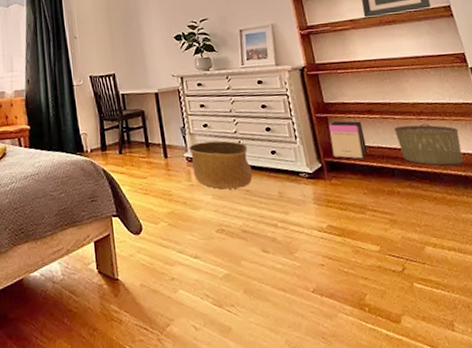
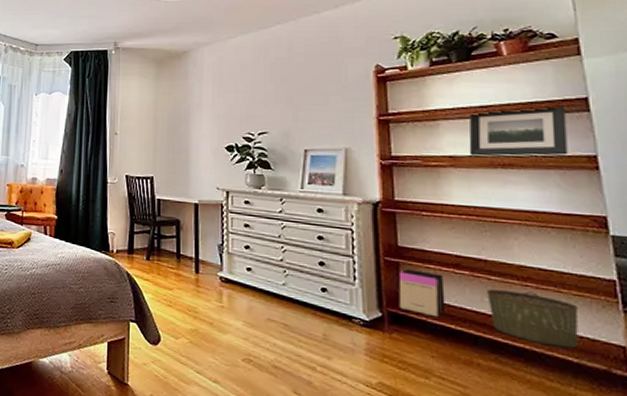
basket: present [189,141,253,190] -> none [225,263,295,321]

